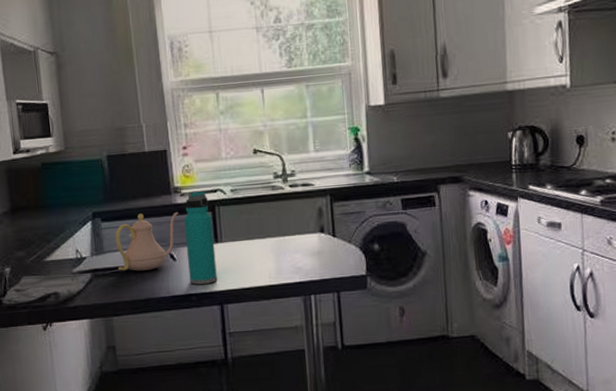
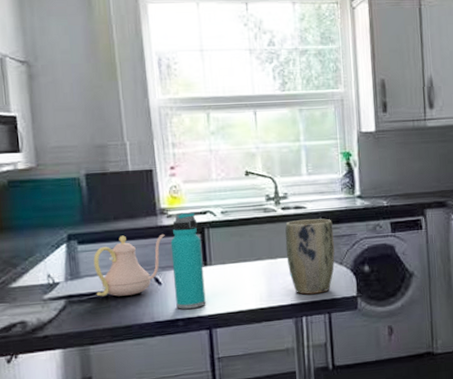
plant pot: none [293,195,343,273] -> present [285,218,335,295]

